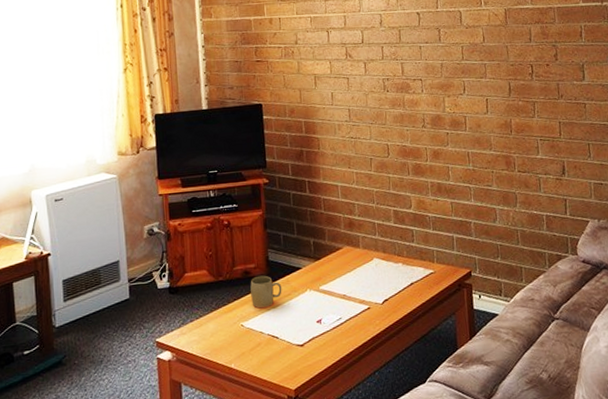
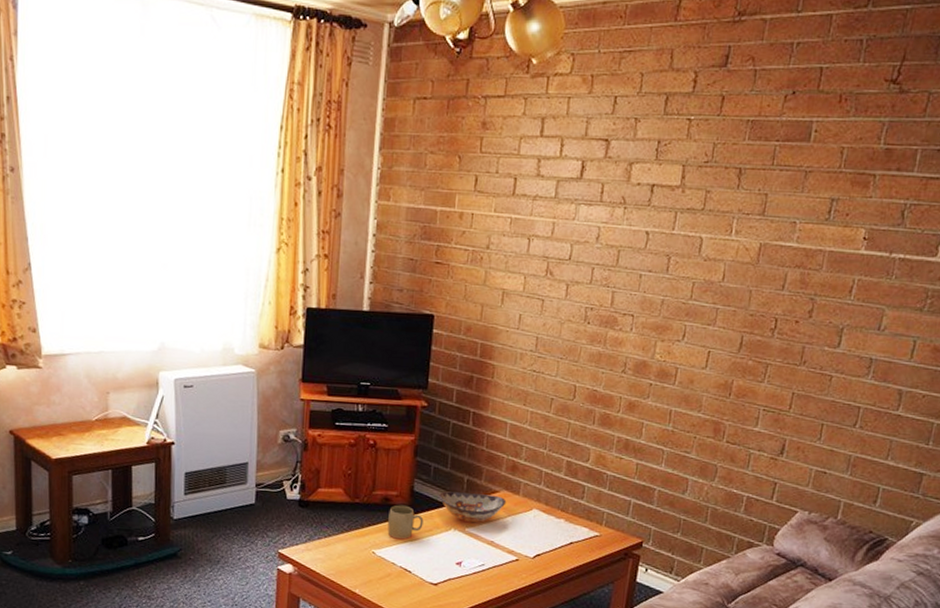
decorative bowl: none [291,252,350,282] -> present [439,491,507,523]

